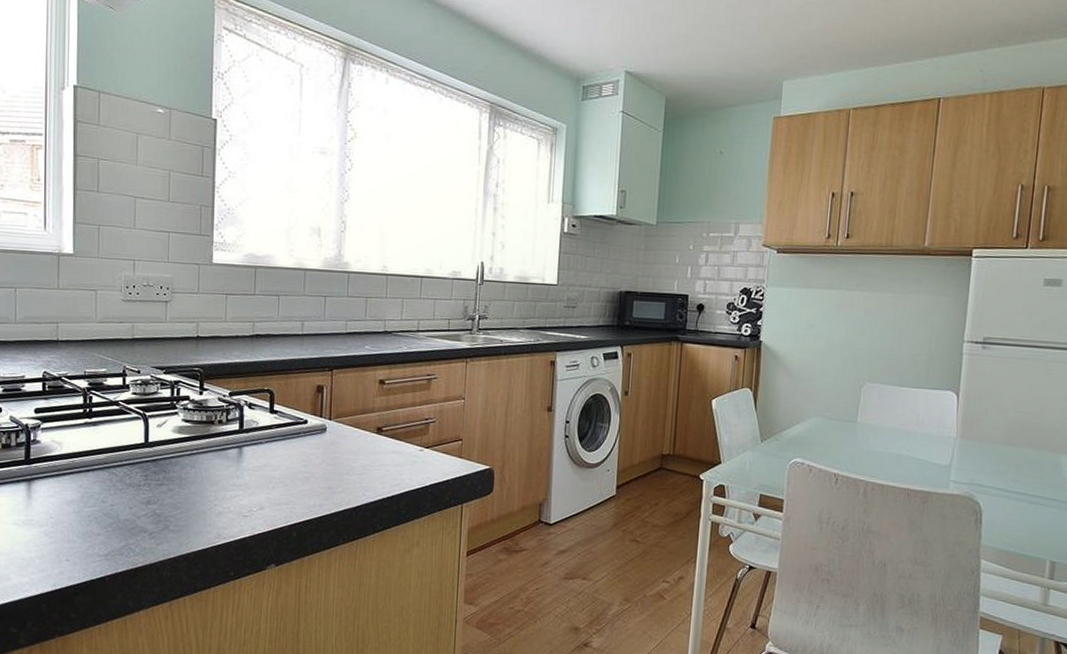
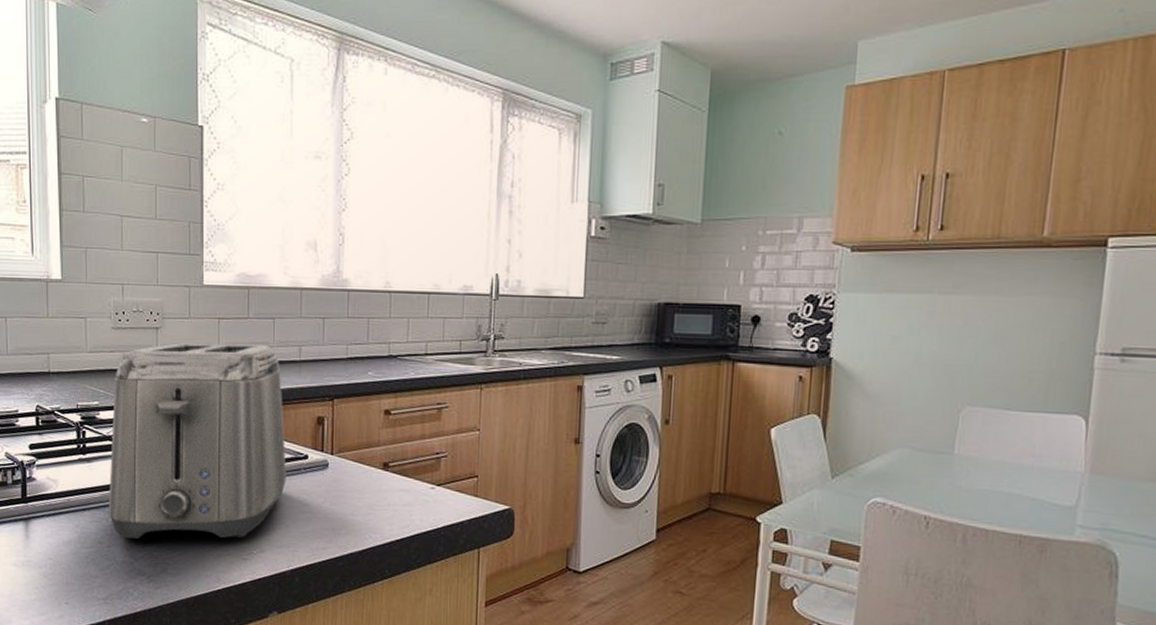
toaster: none [112,316,287,498] -> present [108,343,287,539]

